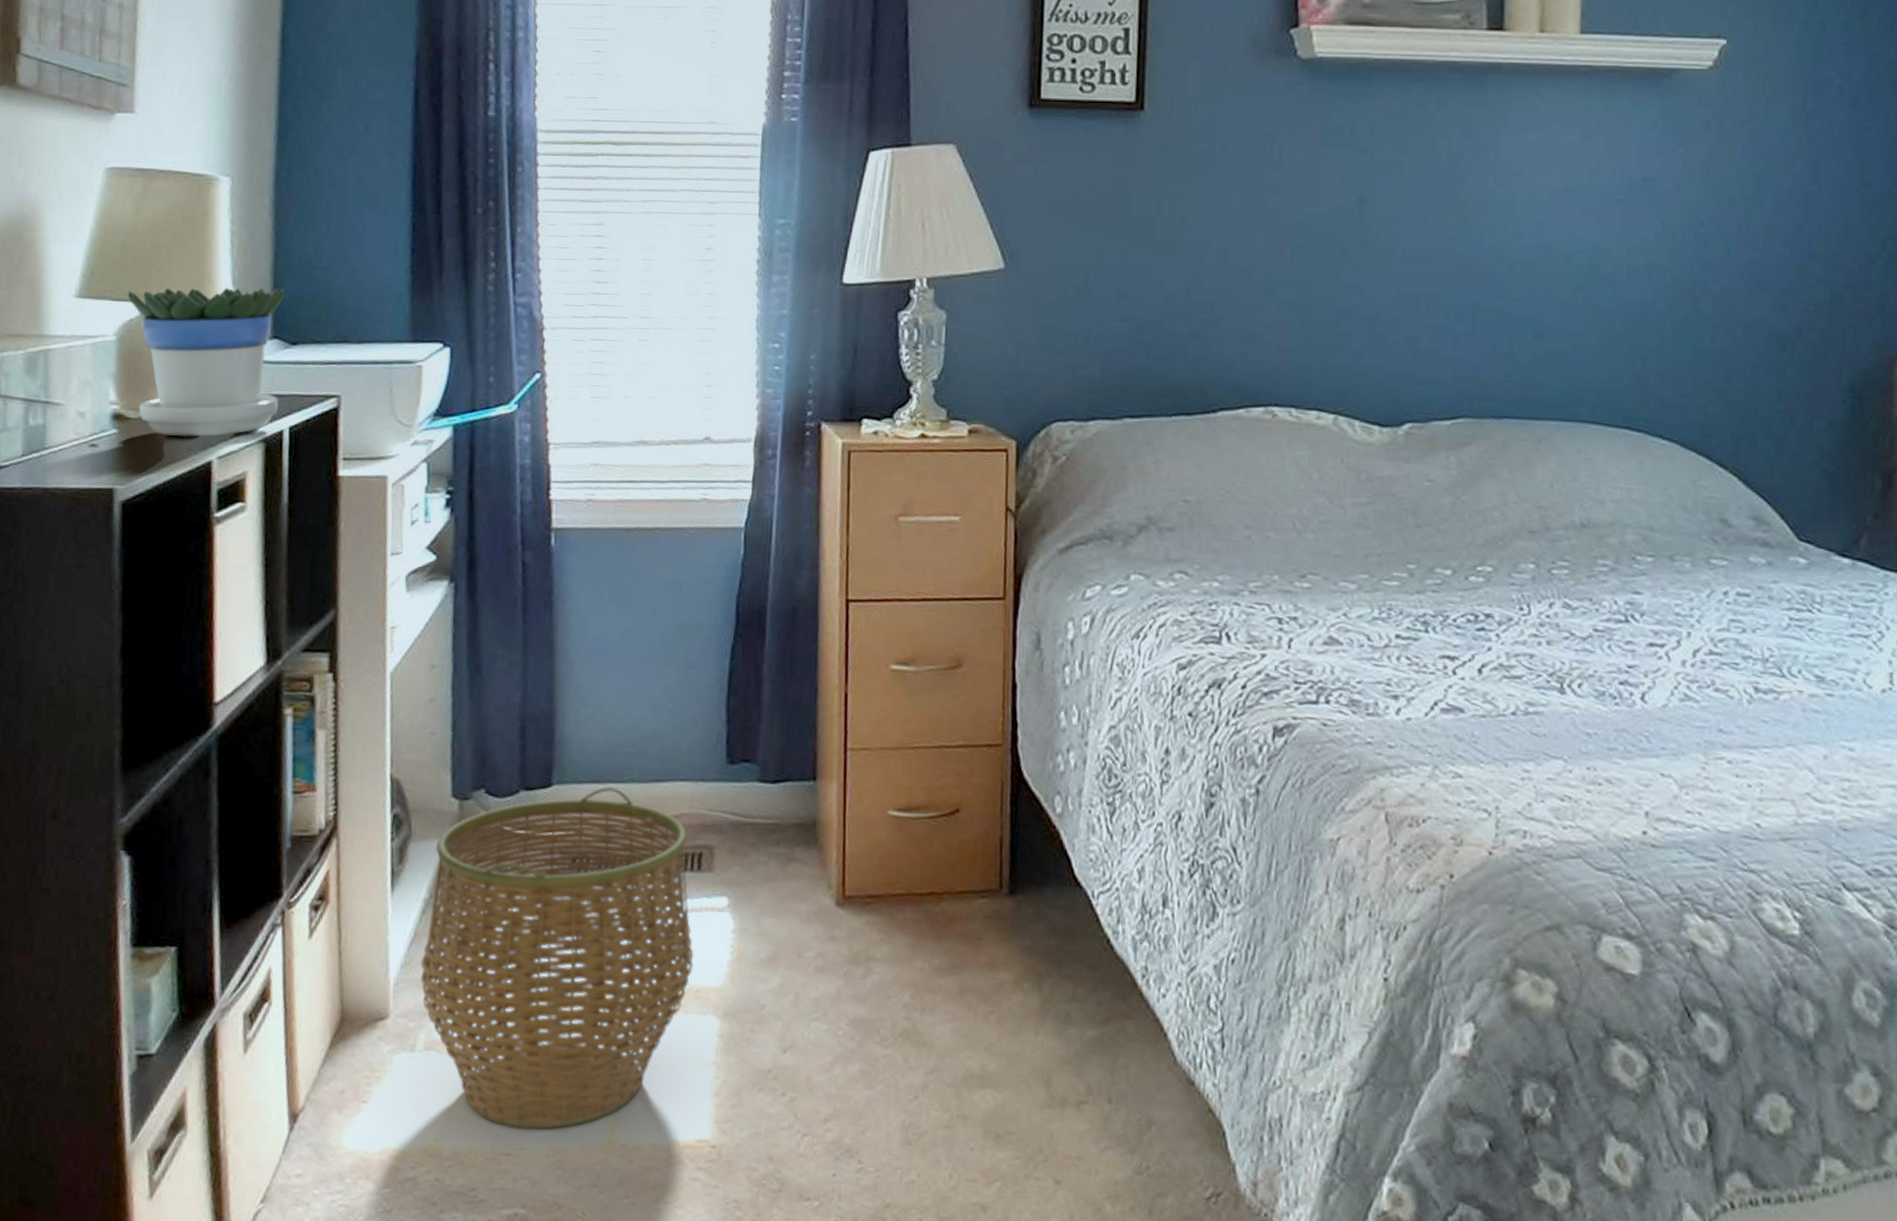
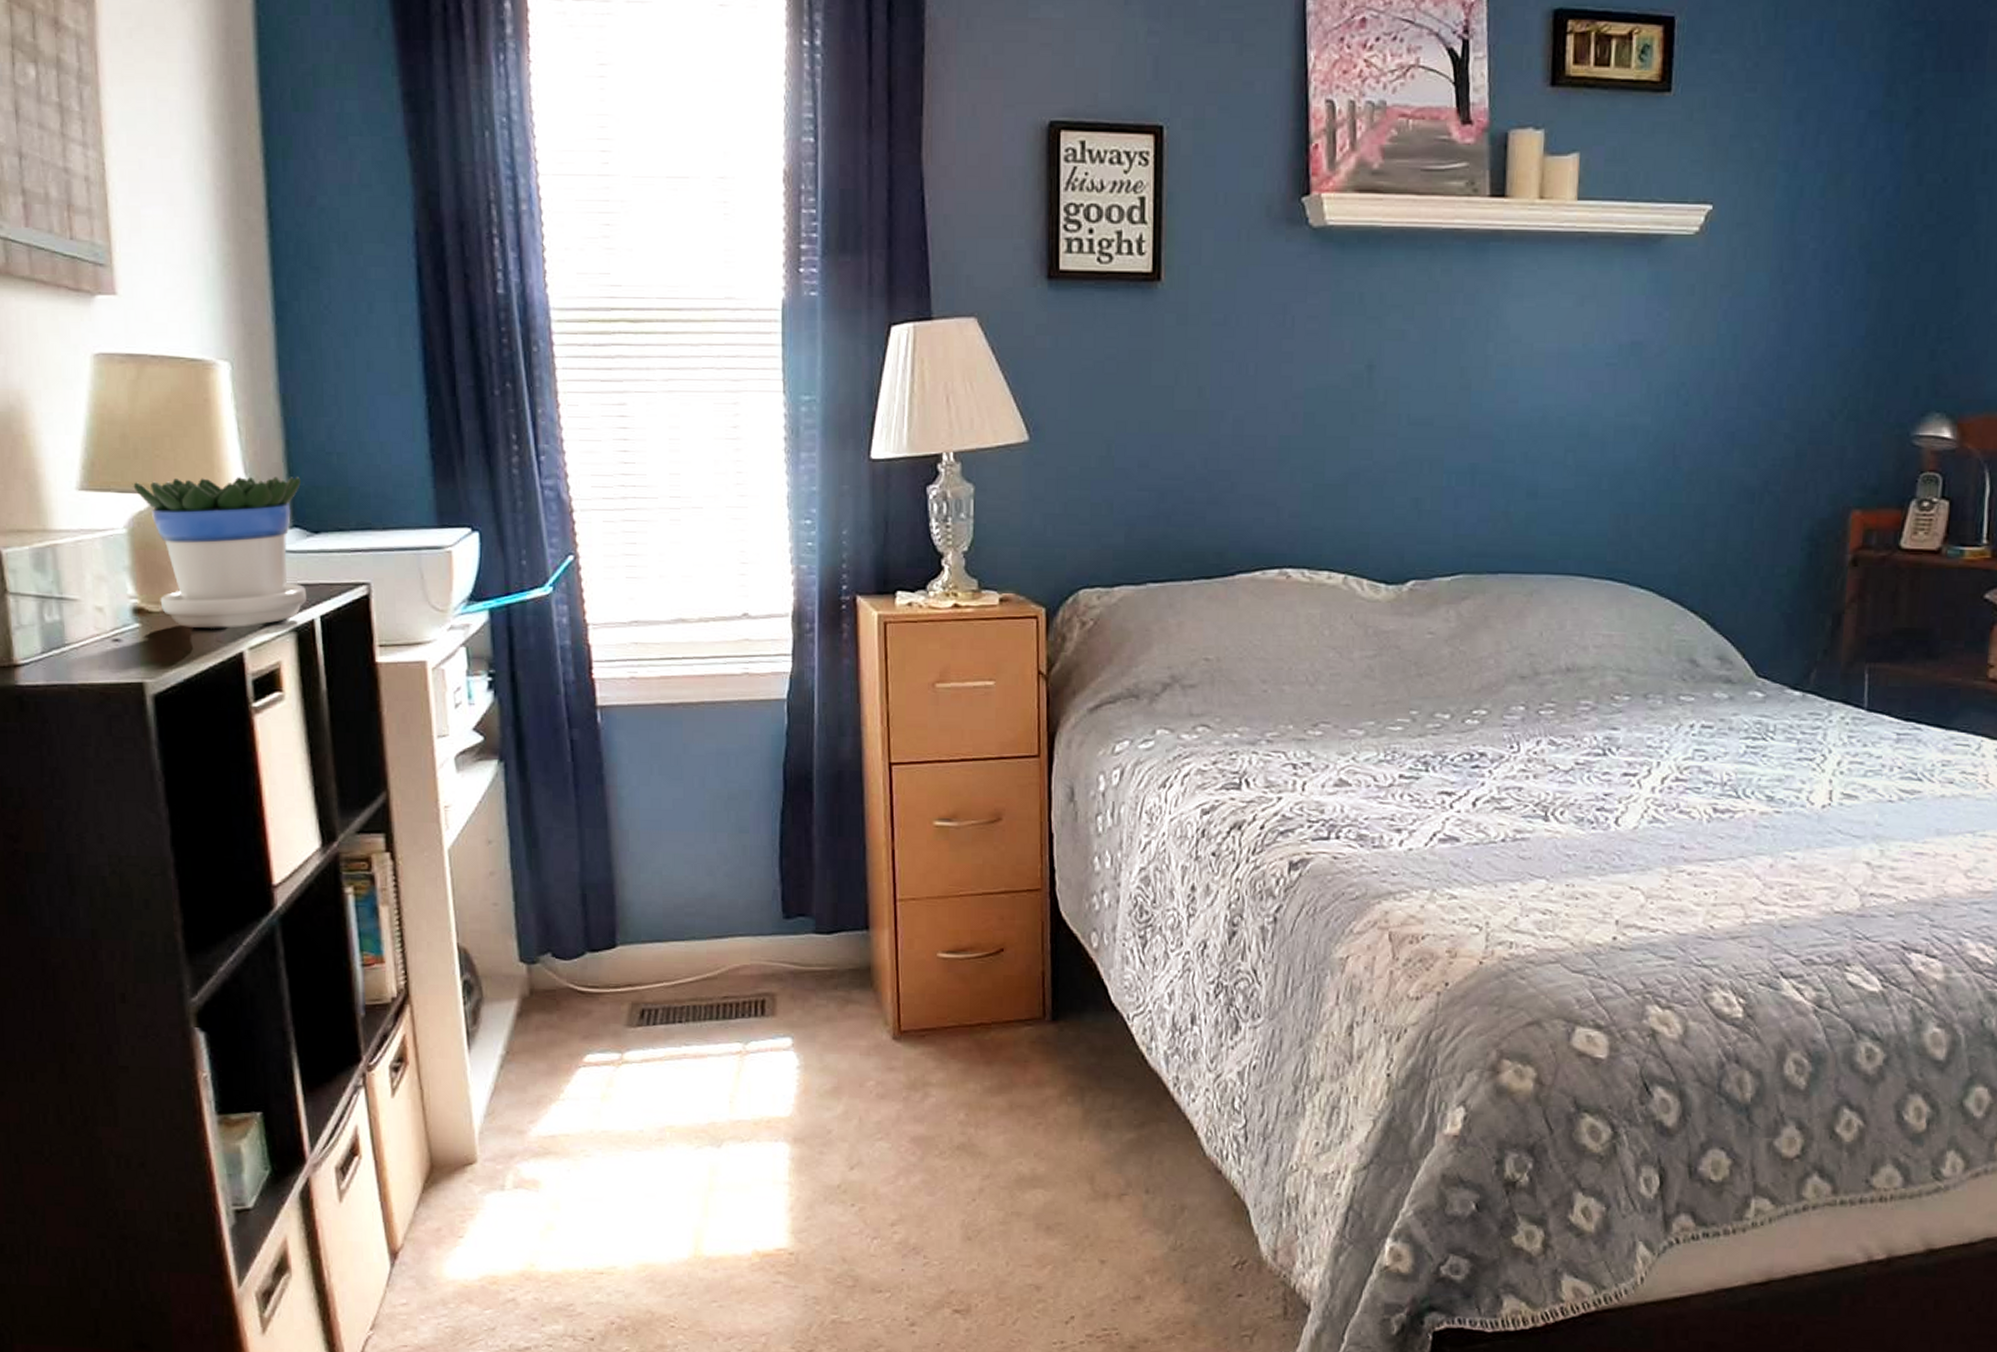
basket: present [420,786,694,1130] -> none [503,944,763,1250]

